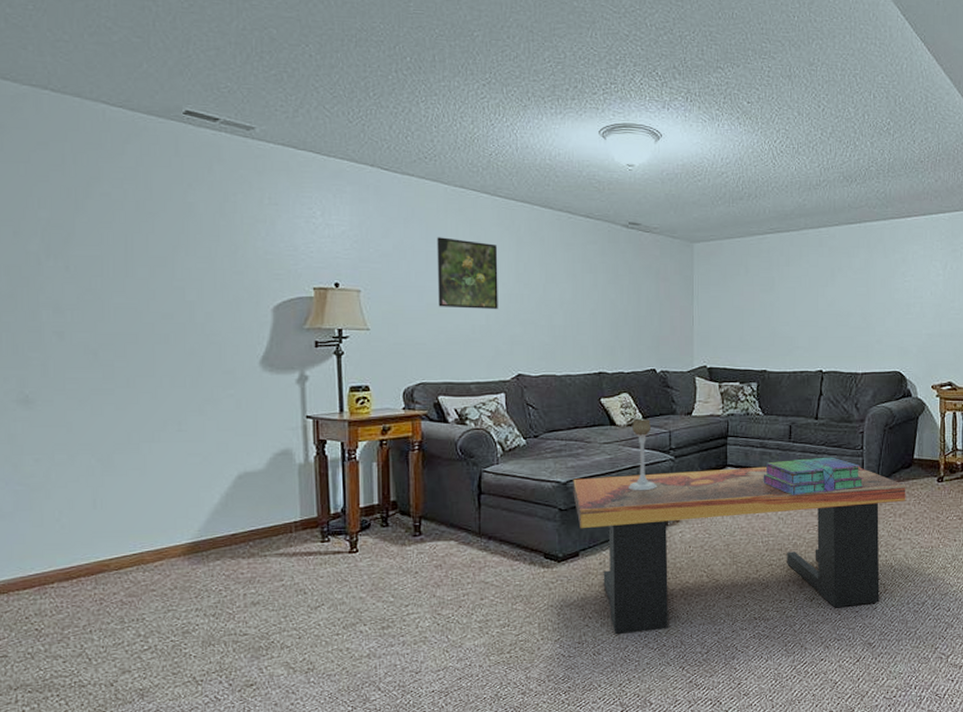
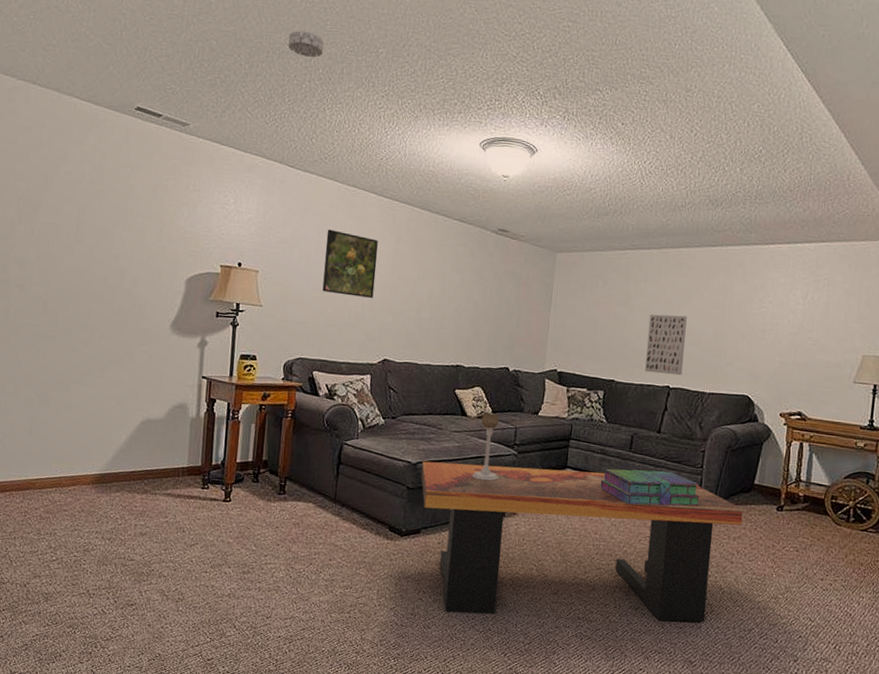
smoke detector: none [365,13,409,45] -> present [288,30,324,58]
wall art: none [795,297,834,359] -> present [645,314,687,376]

